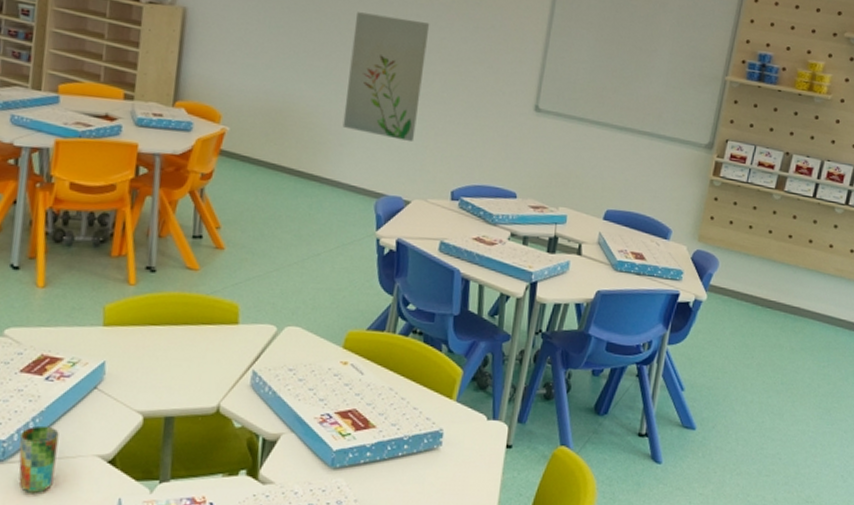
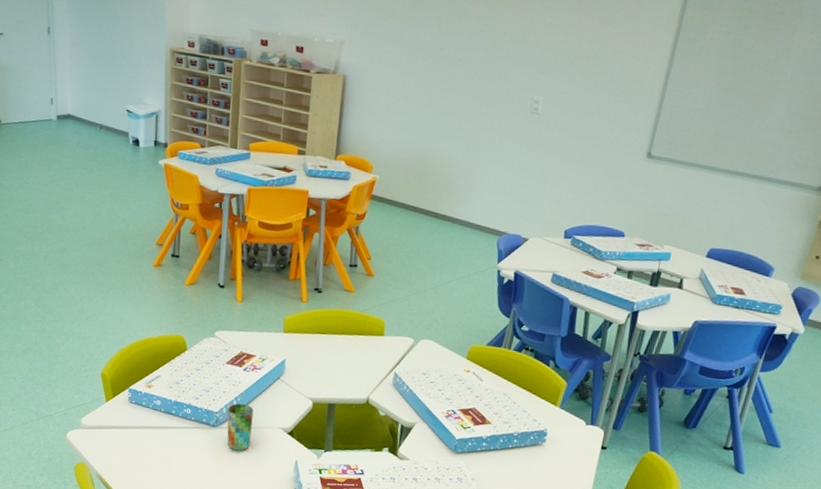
wall art: present [342,12,430,142] -> none [472,72,553,187]

